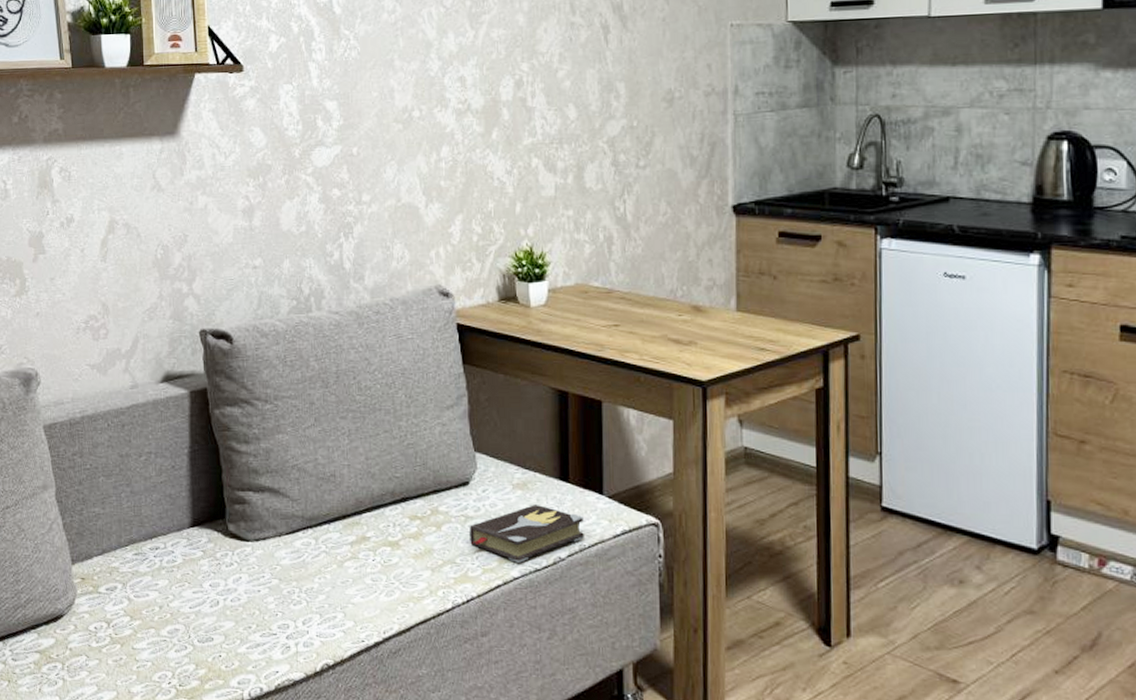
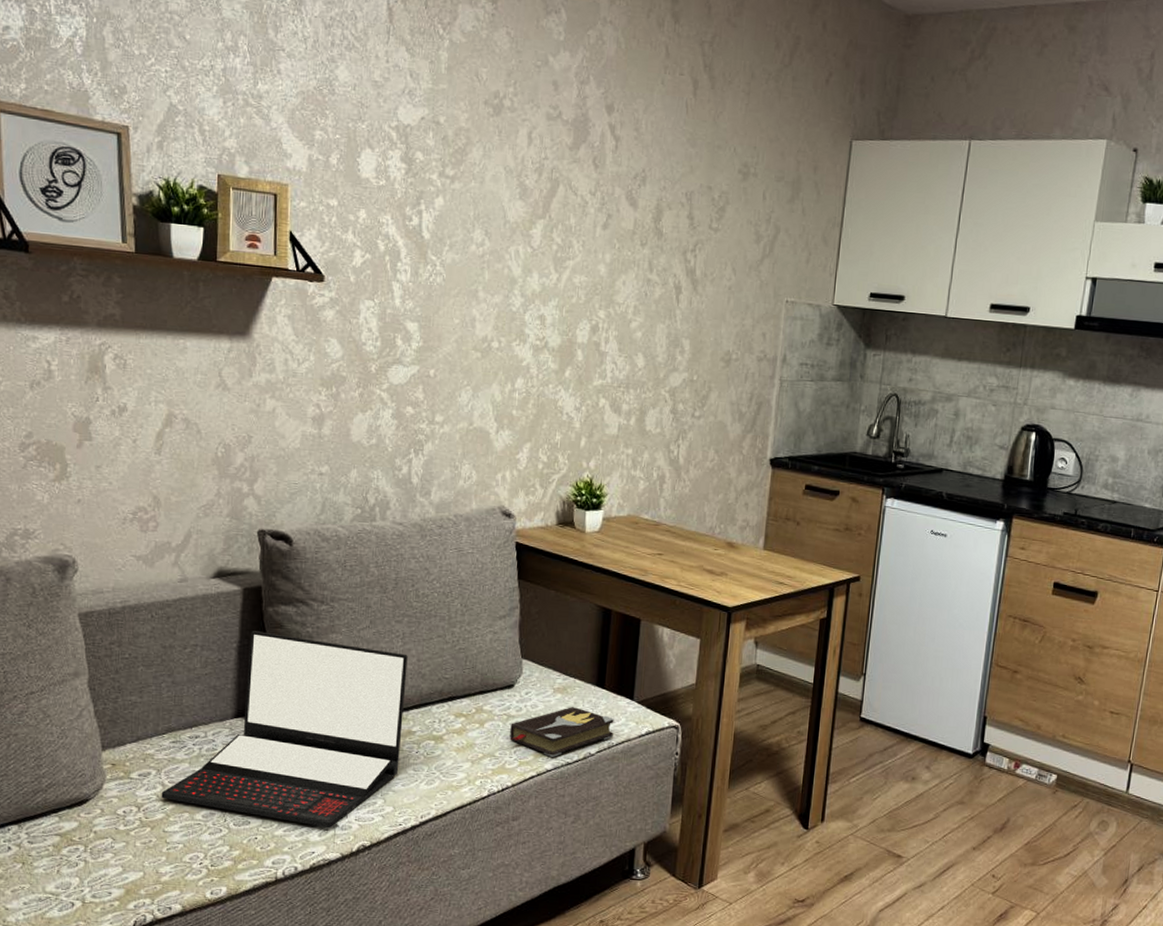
laptop: none [128,435,357,645] -> present [161,631,408,829]

